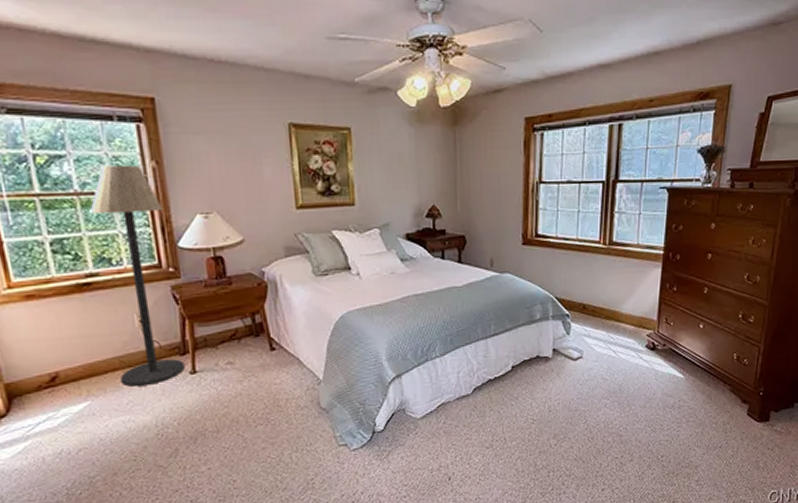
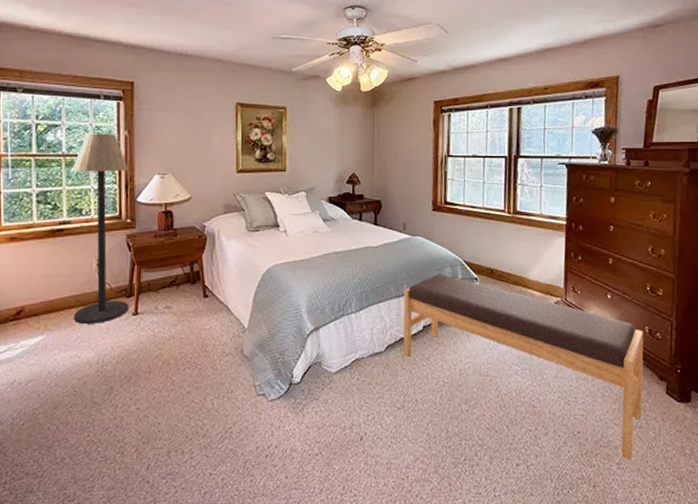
bench: none [490,312,732,478] -> present [403,274,644,461]

